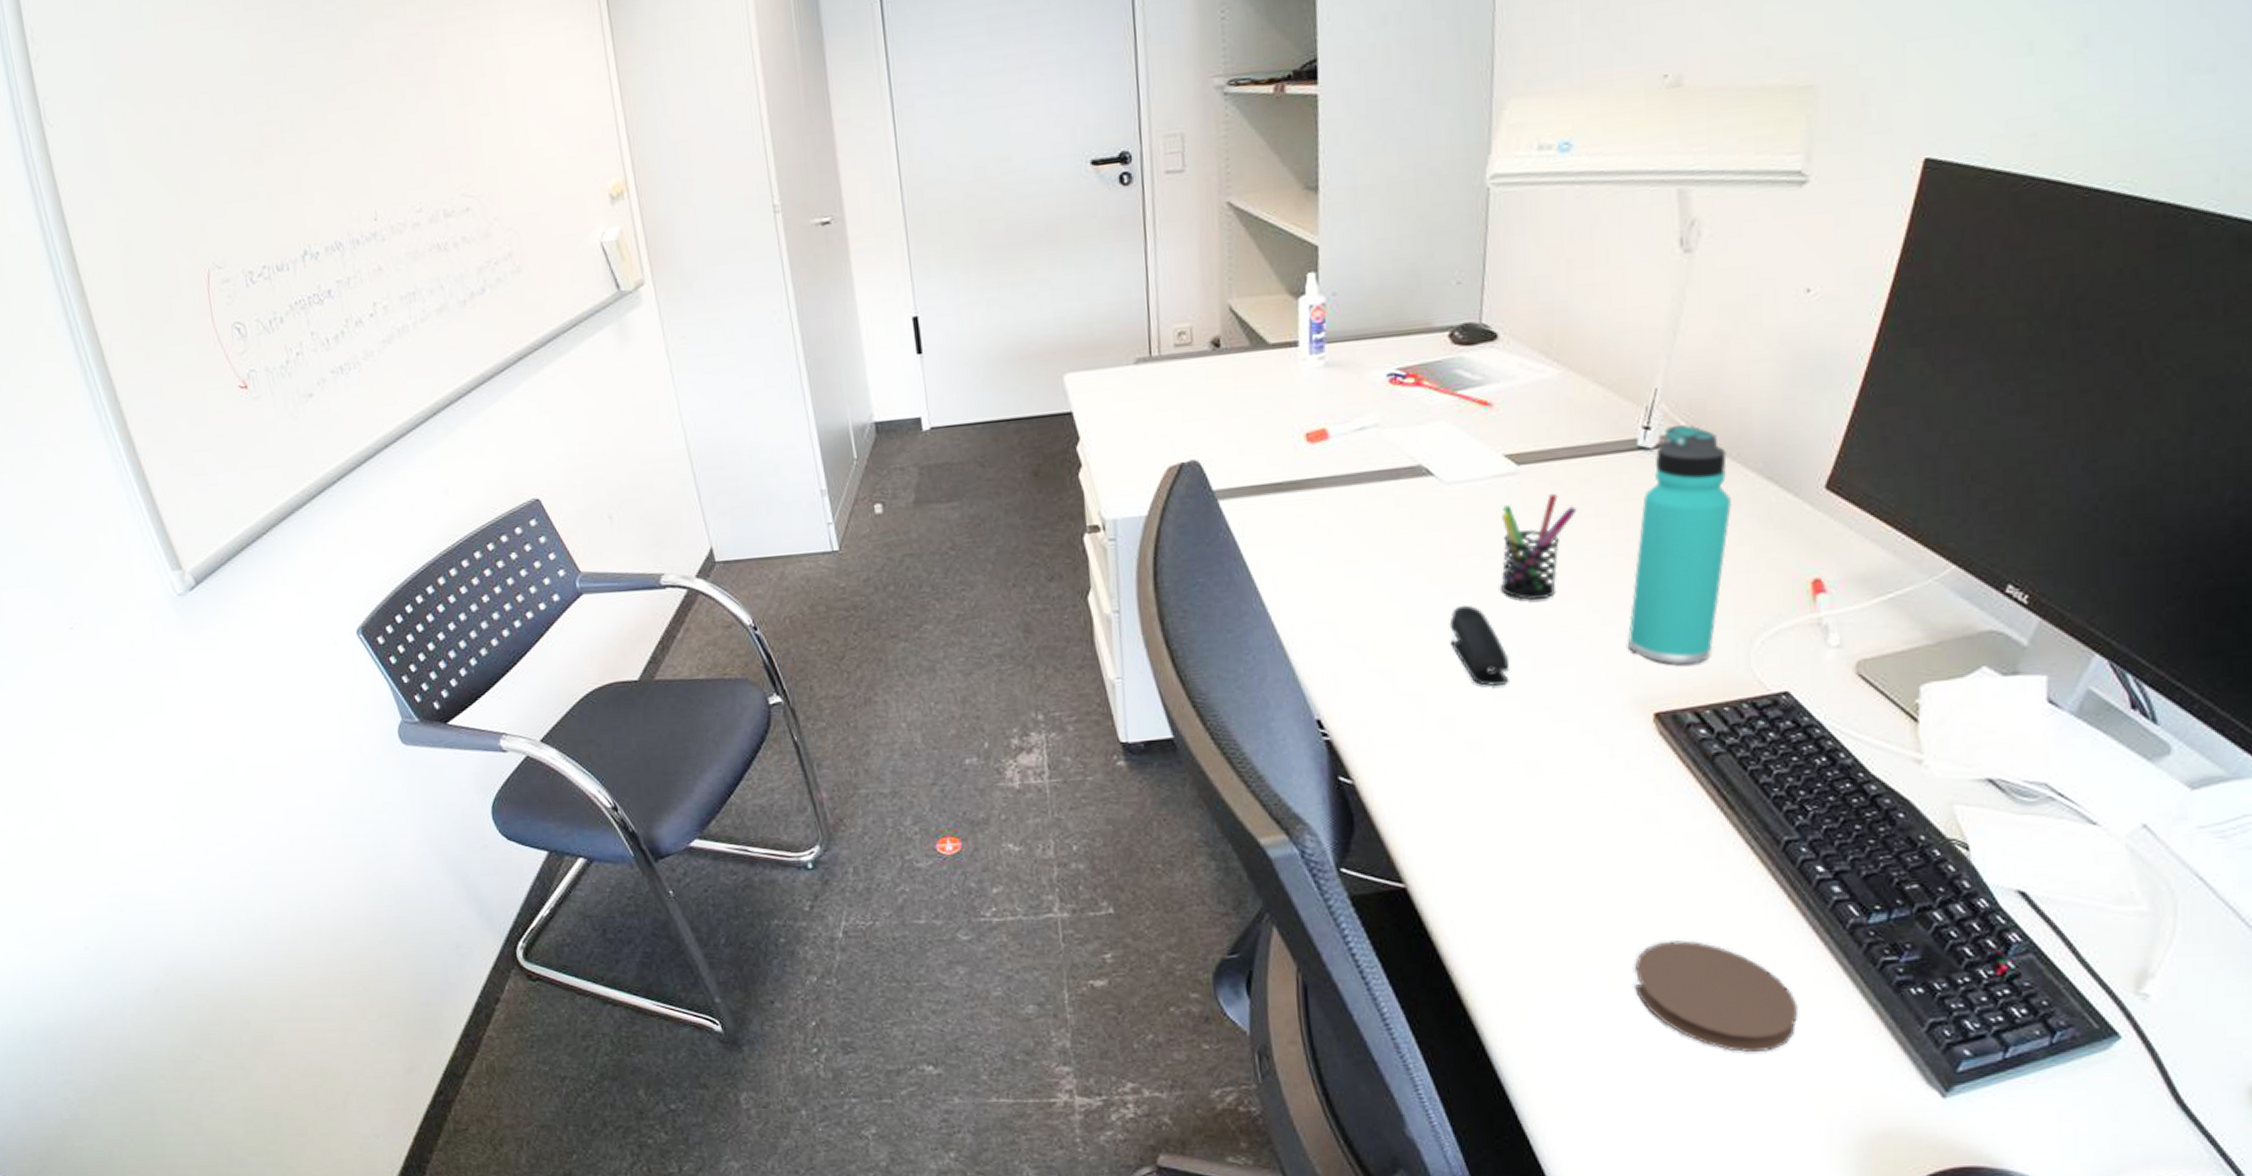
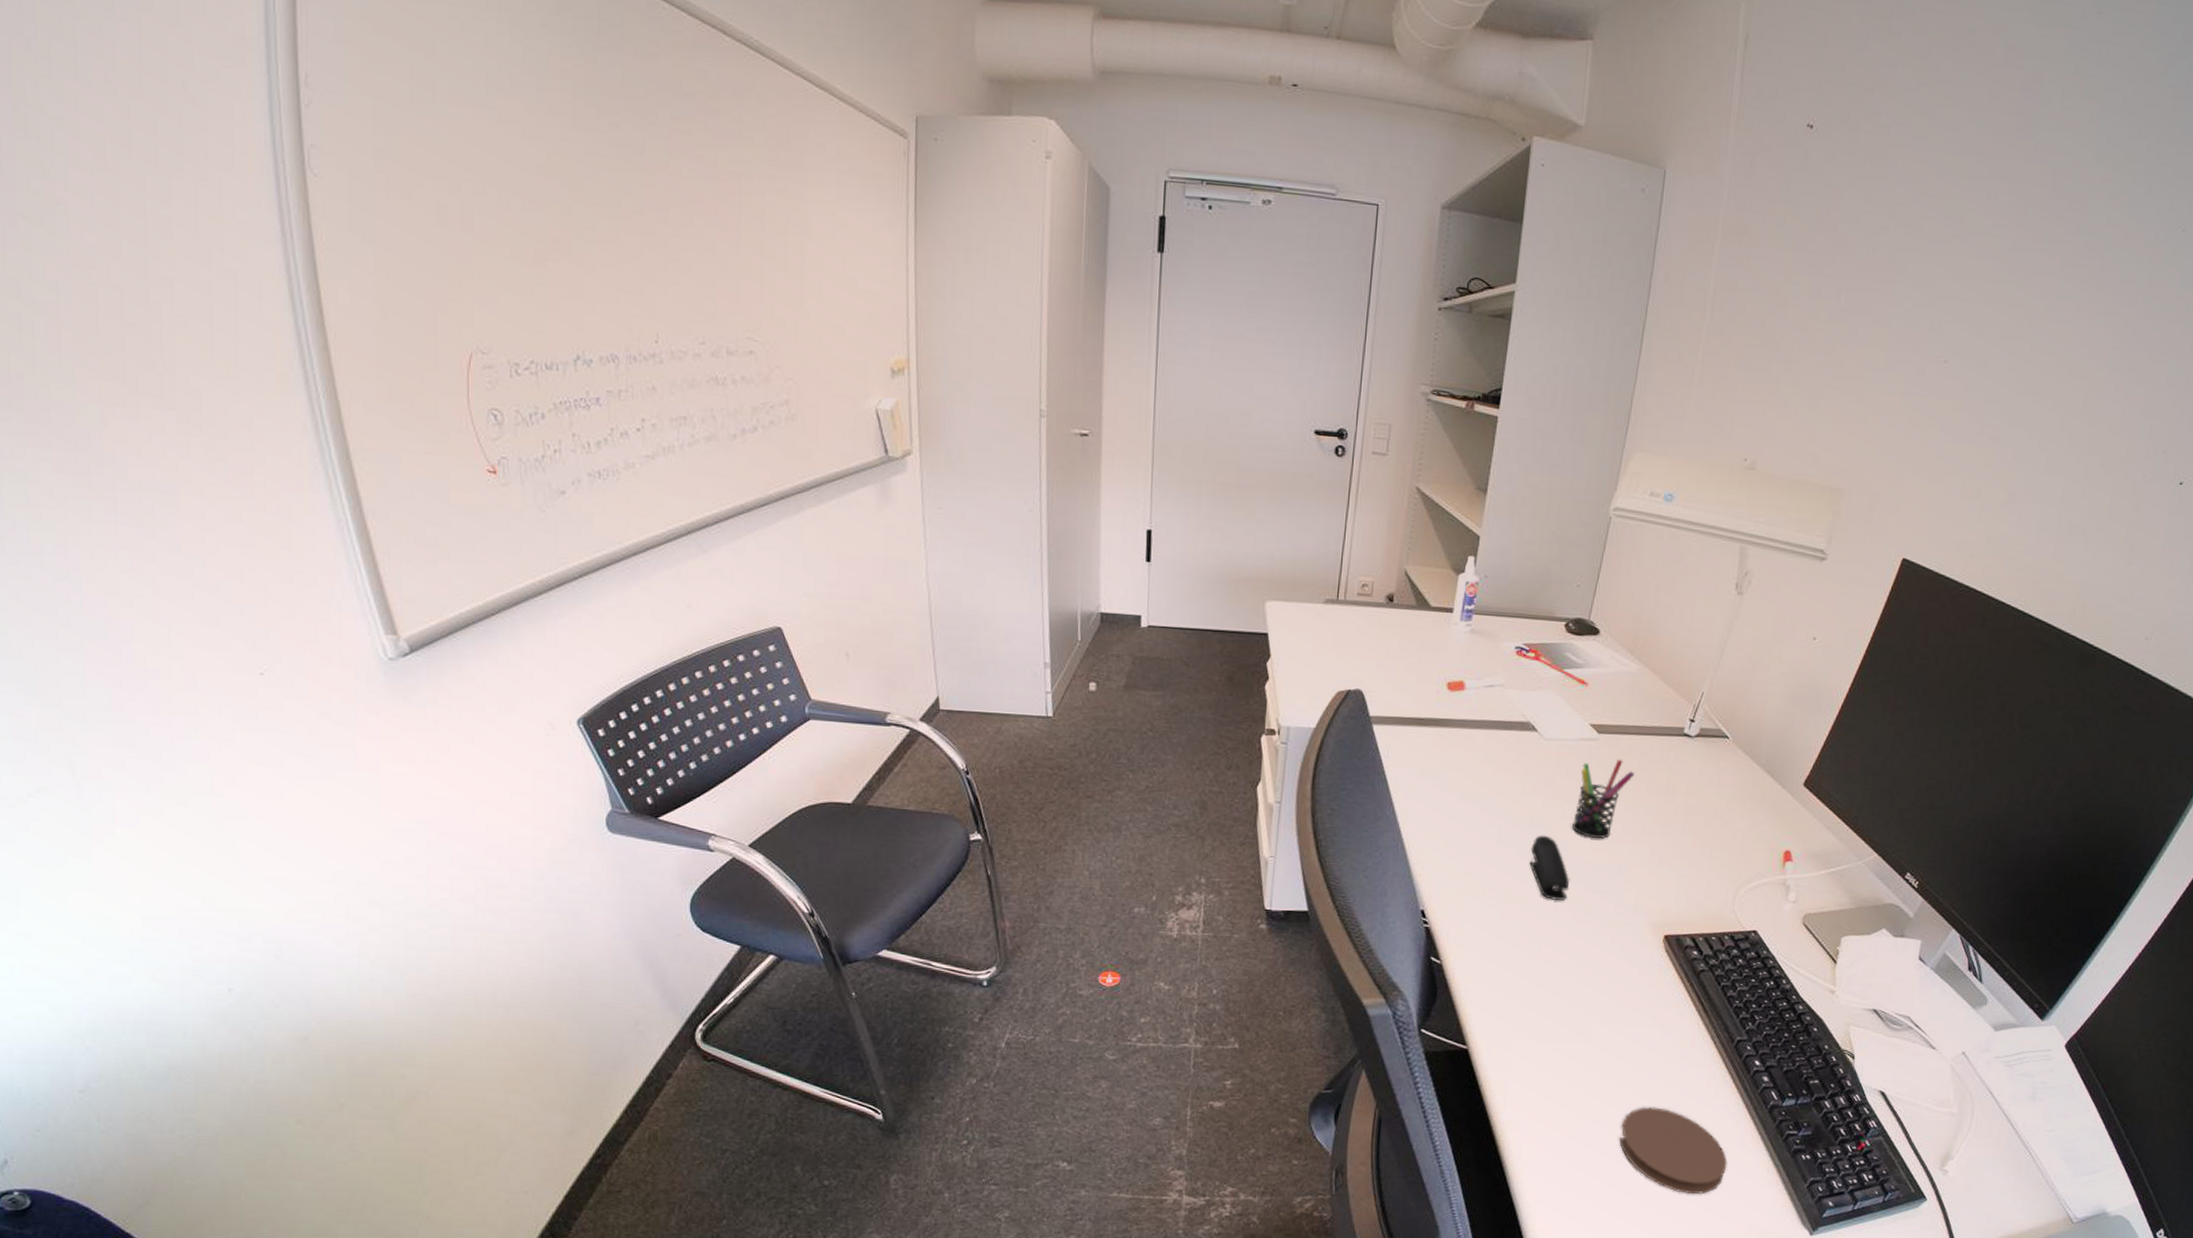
thermos bottle: present [1628,425,1731,665] -> none [1654,722,1743,902]

